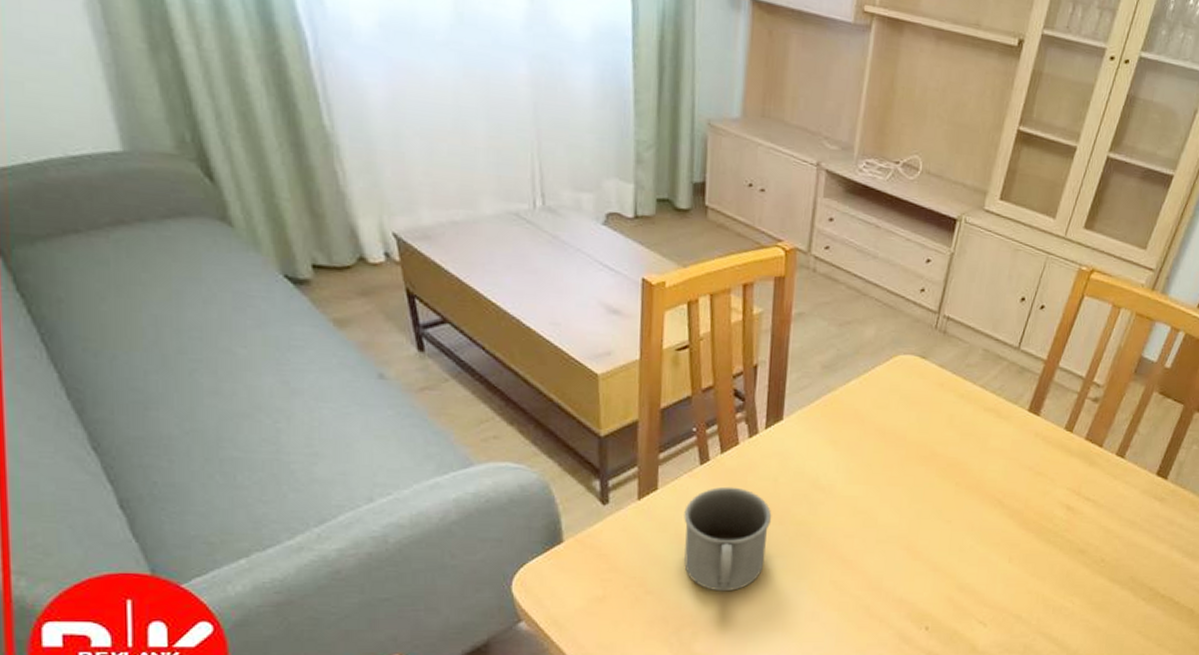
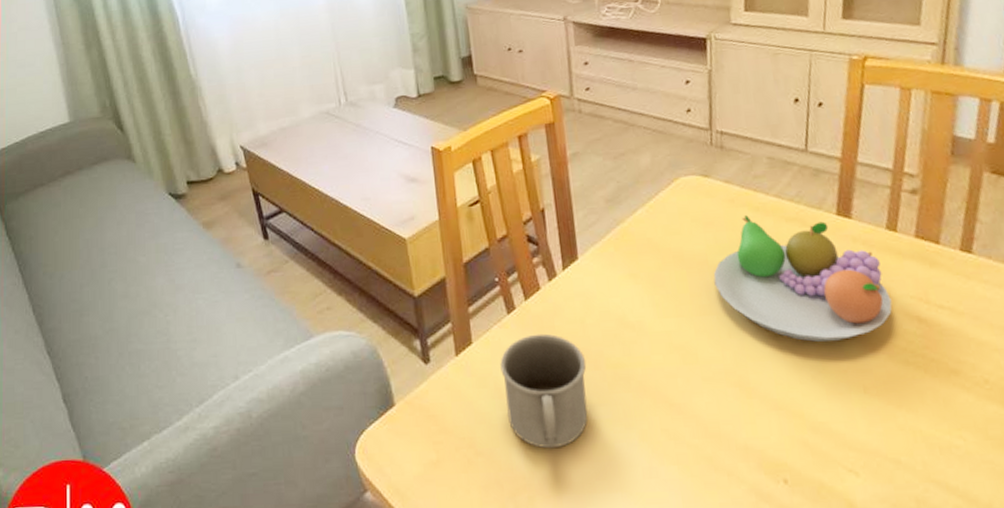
fruit bowl: none [907,400,1052,518] -> present [713,215,893,342]

